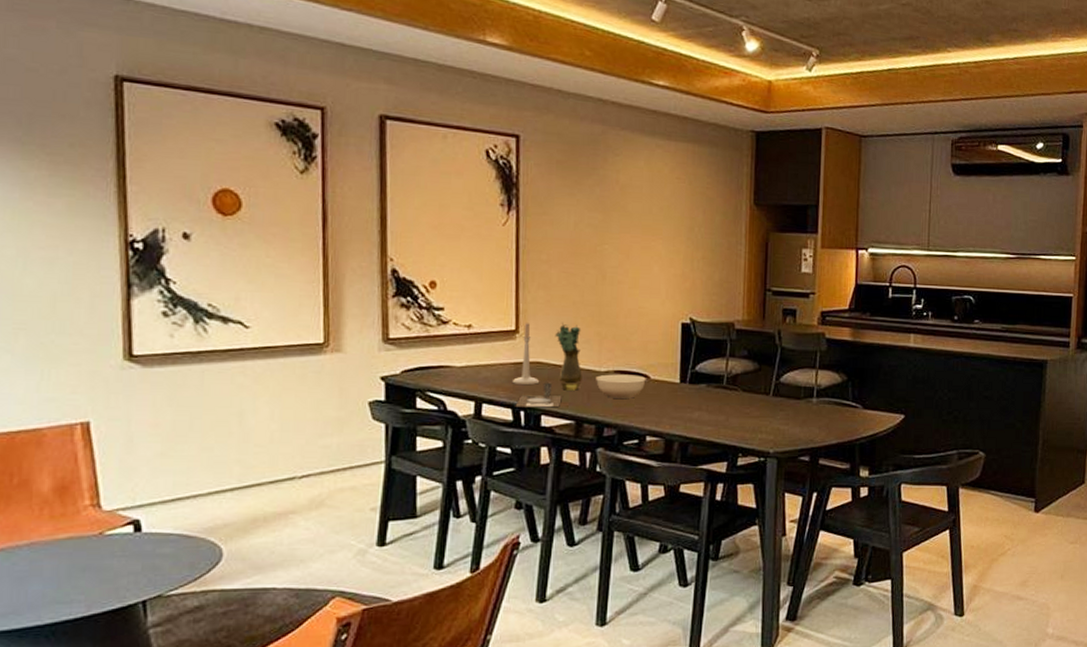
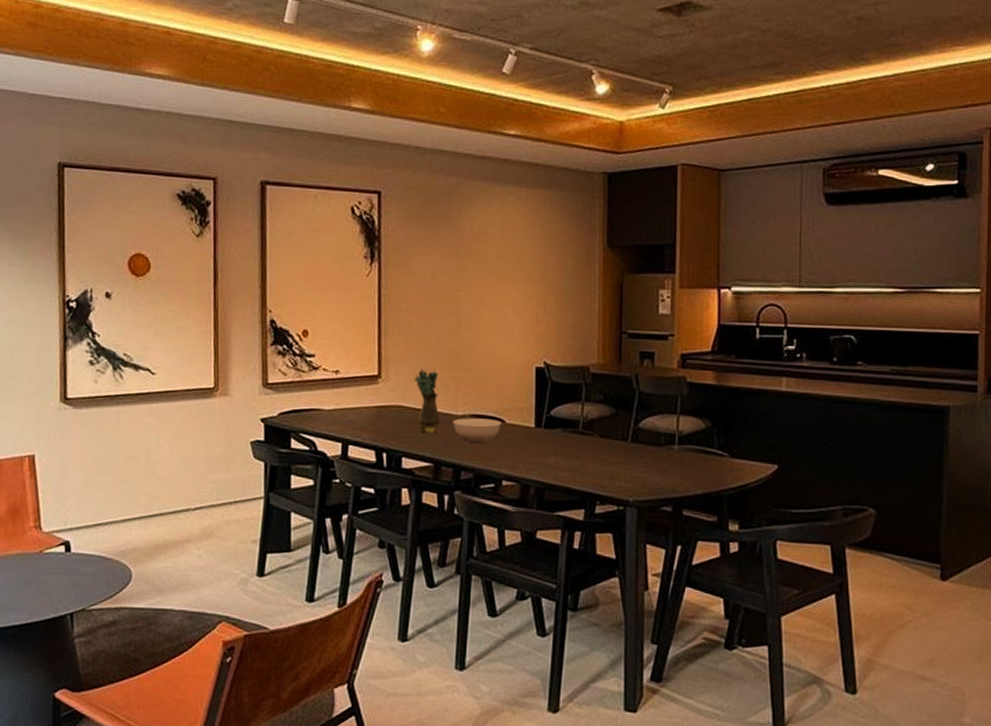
candlestick: present [512,323,540,386] -> none [375,368,401,428]
place setting: present [515,382,562,408] -> none [378,425,421,450]

